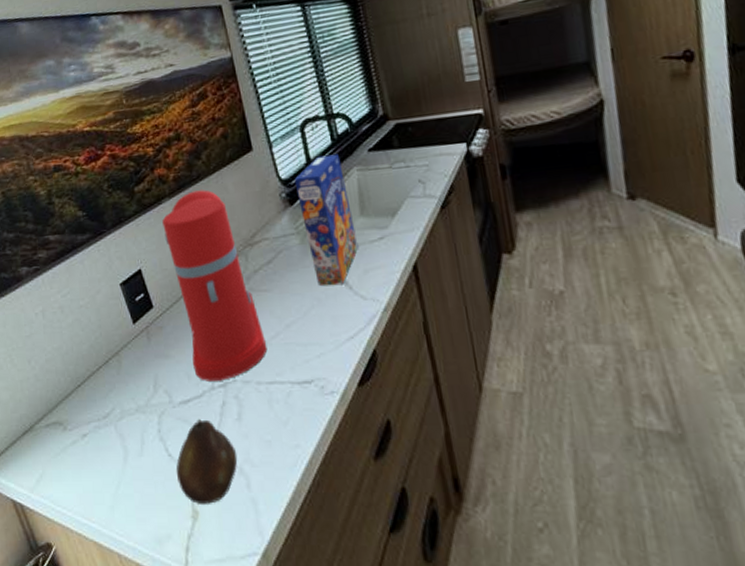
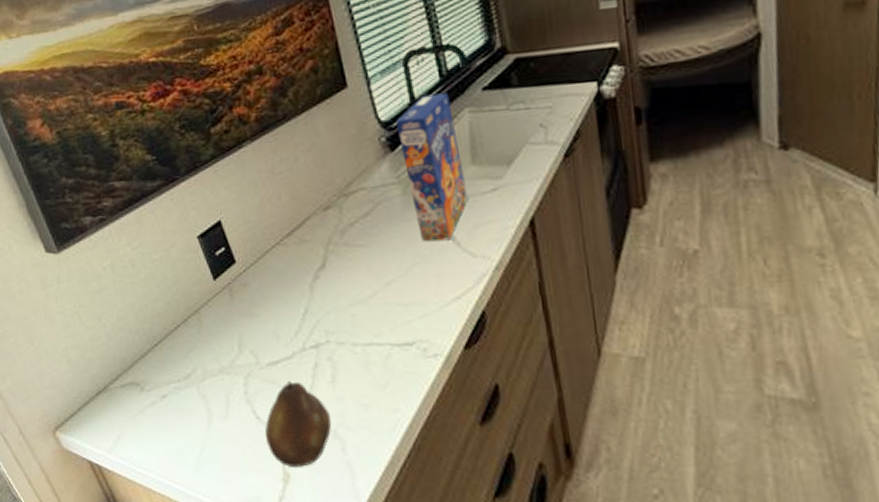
coffee maker: present [162,190,268,381] -> none [244,132,365,342]

